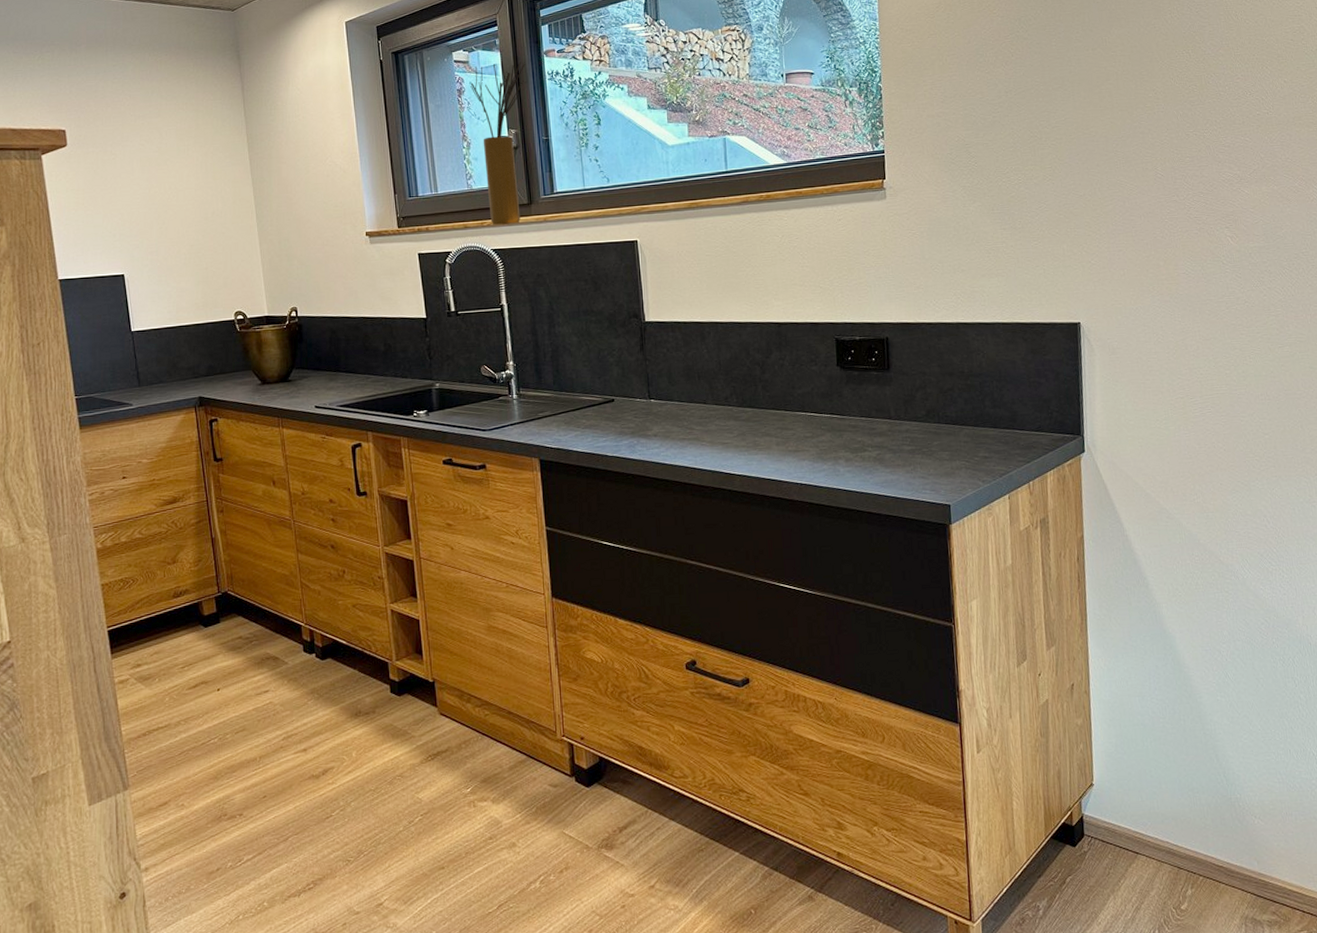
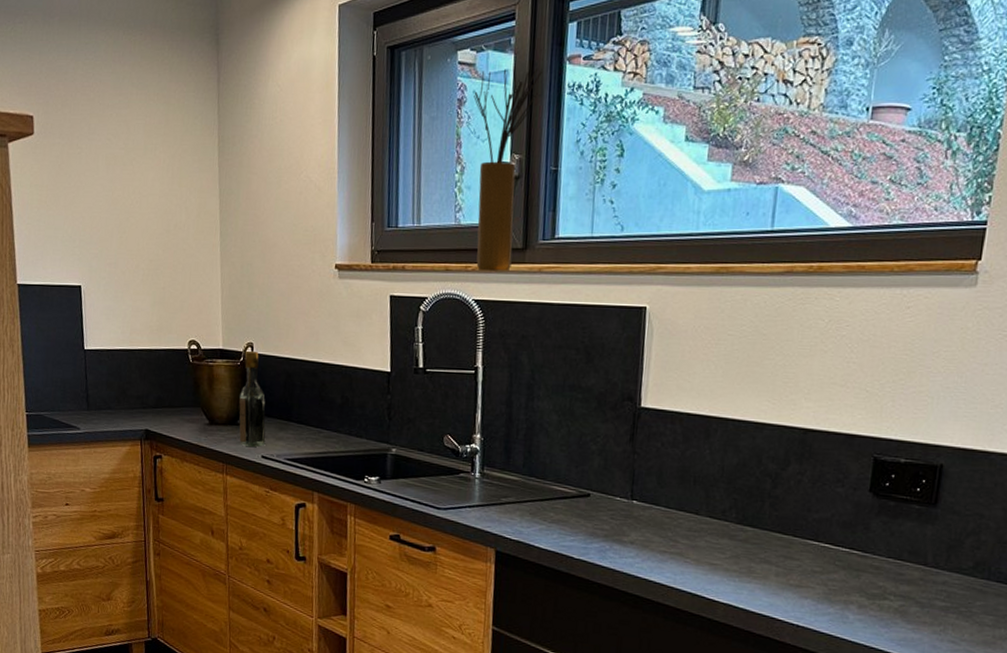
bottle: none [289,314,317,400] -> present [239,350,266,447]

